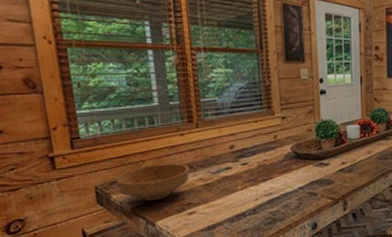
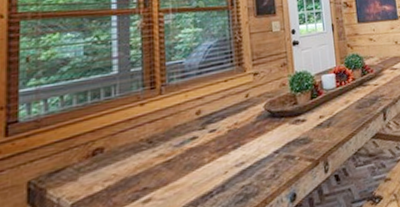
bowl: present [116,163,190,201] -> none [56,139,149,193]

